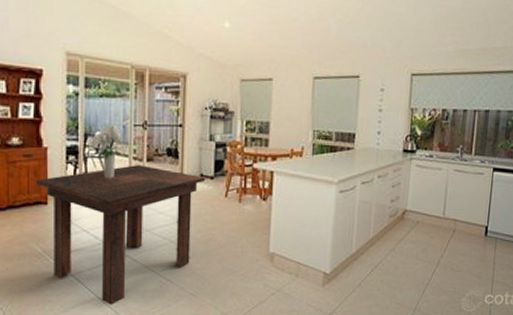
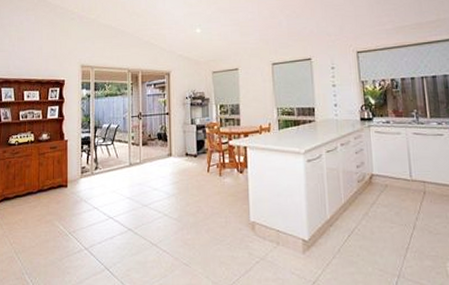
dining table: present [35,165,206,305] -> none [59,149,190,276]
bouquet: present [95,125,121,178] -> none [103,118,122,162]

